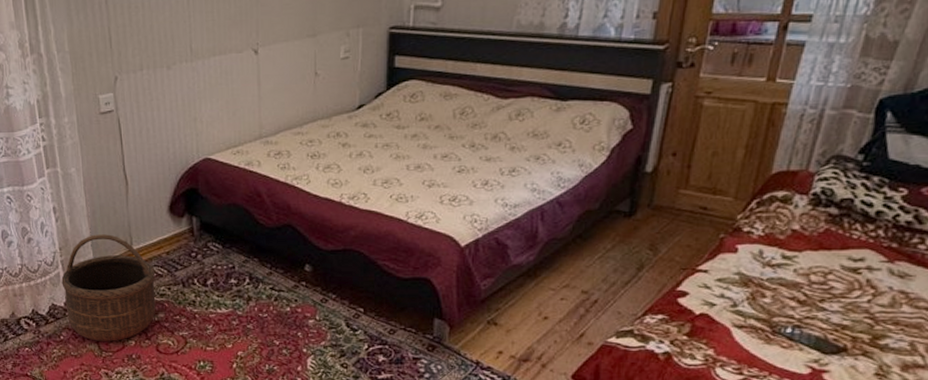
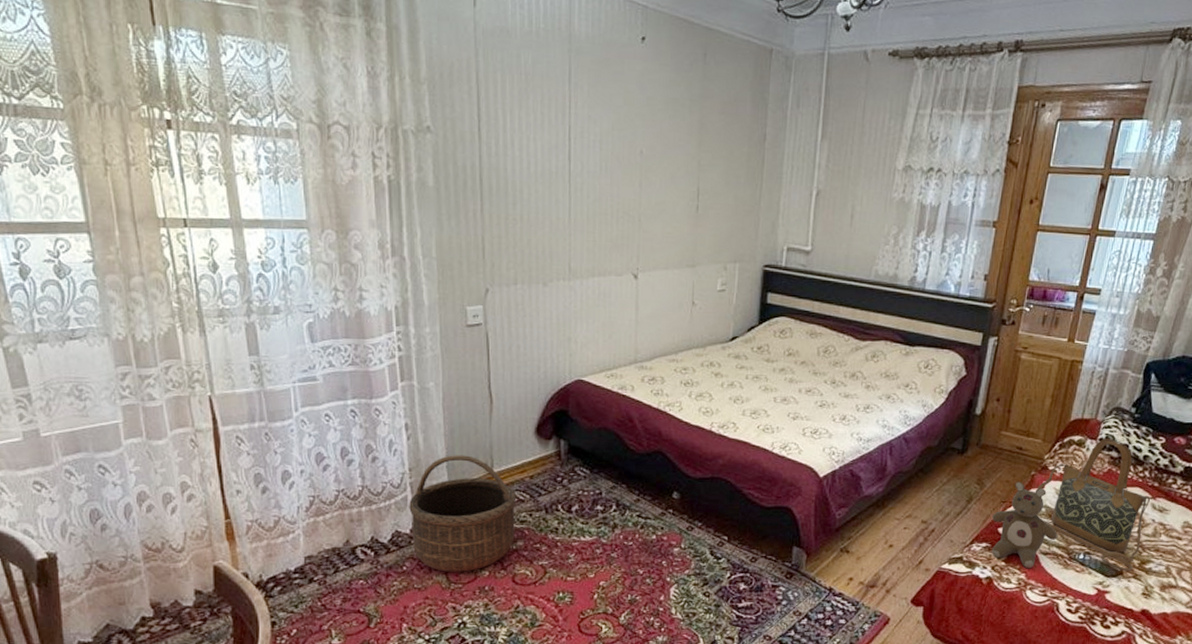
stuffed bear: none [669,246,757,344] -> present [991,482,1058,569]
handbag: none [724,191,886,348] -> present [1035,437,1150,572]

